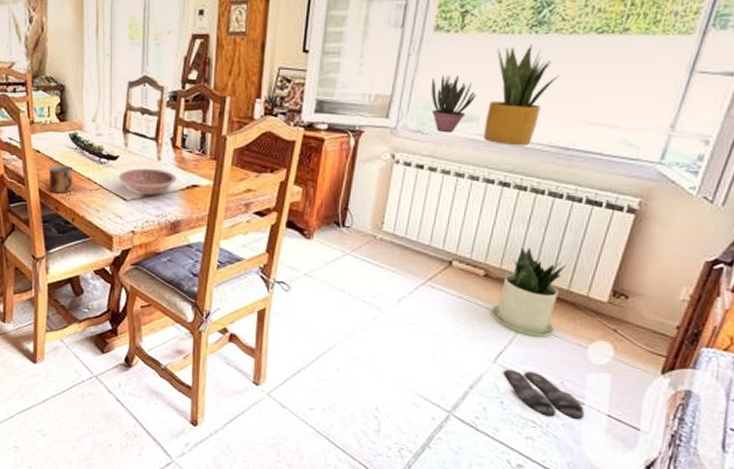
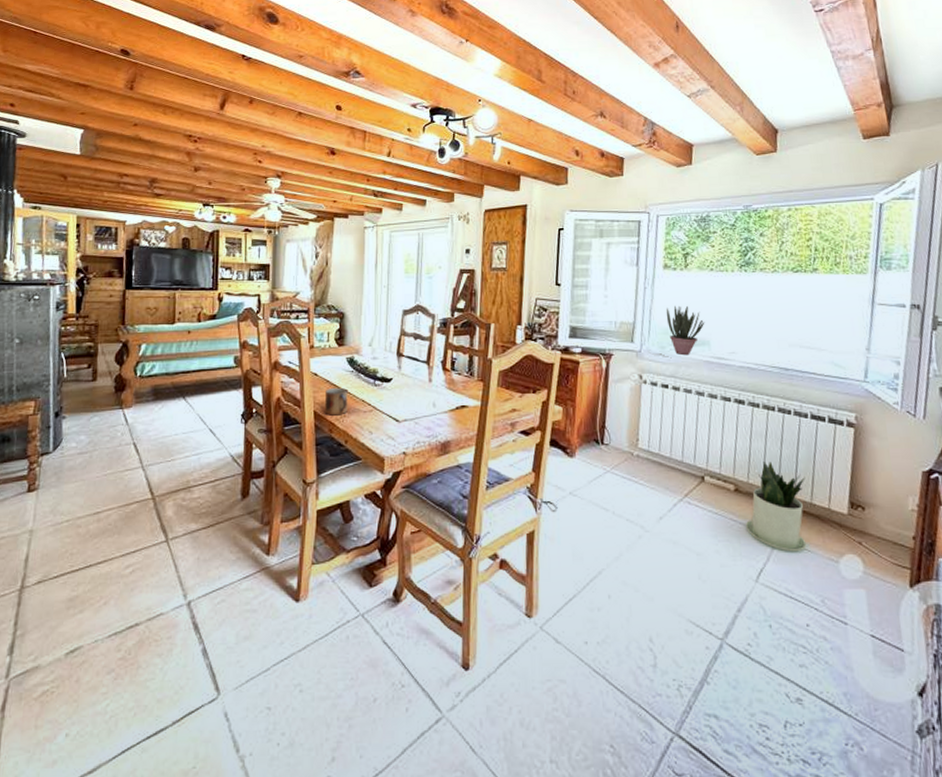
bowl: present [118,168,177,195] -> none [391,390,447,416]
planter: present [483,44,559,146] -> none [715,280,770,367]
slippers: present [503,369,584,419] -> none [767,589,849,641]

